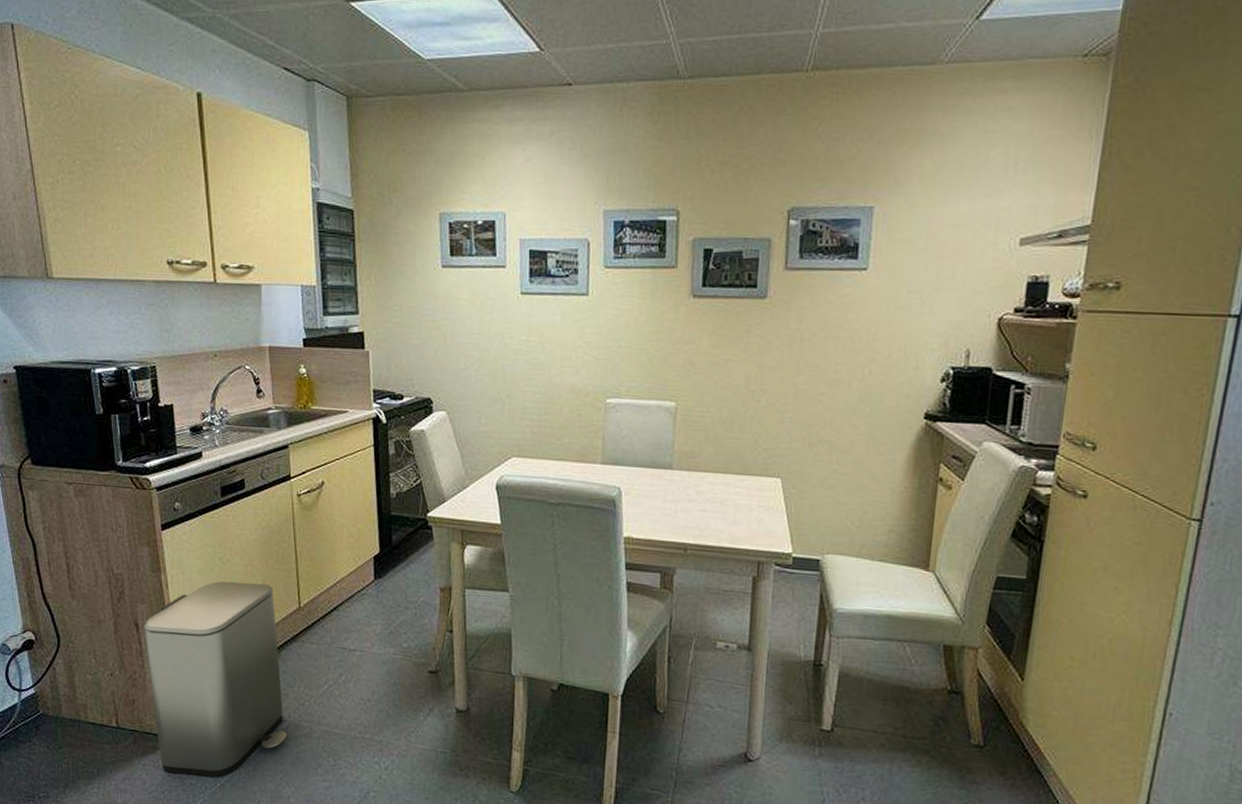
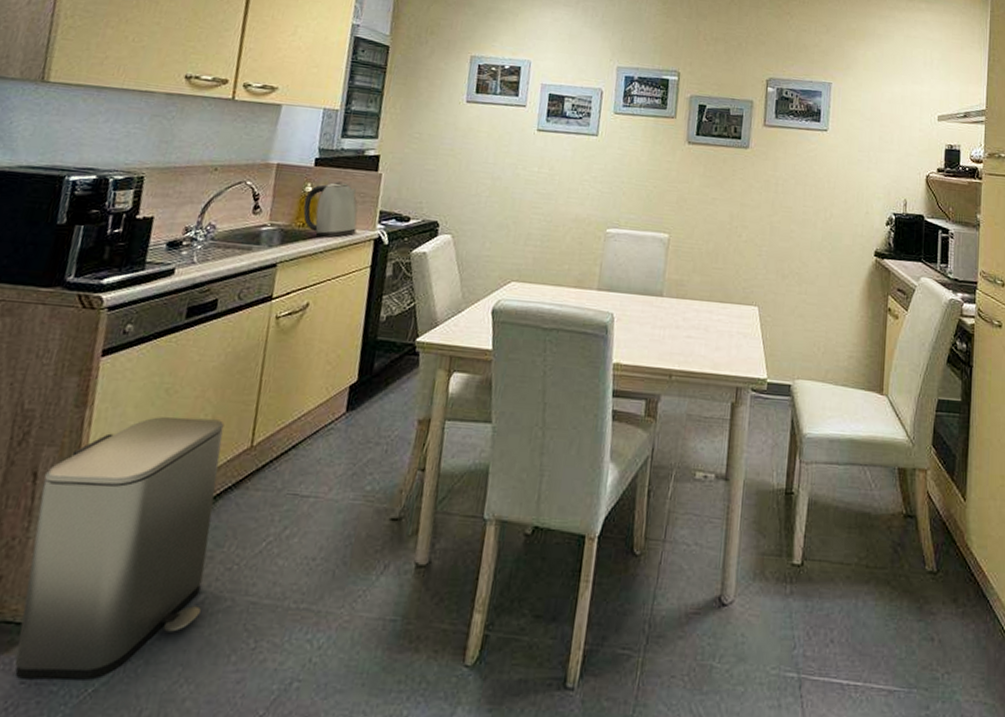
kettle: none [301,362,354,419] -> present [303,181,358,238]

